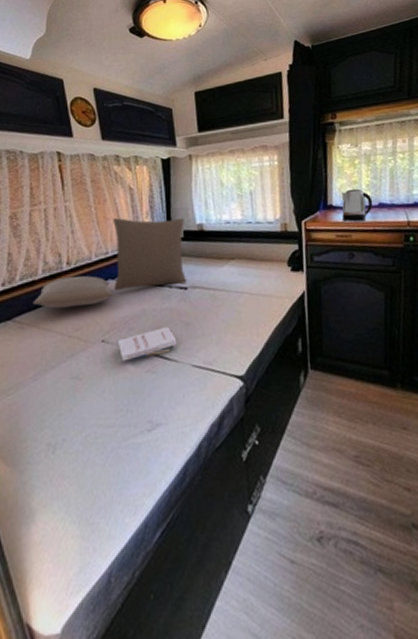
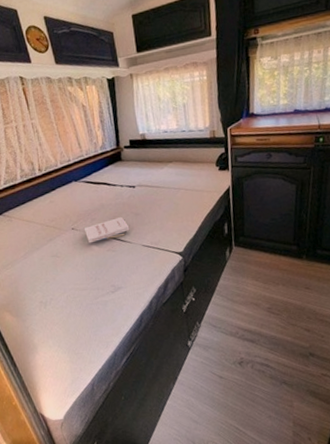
pillow: present [33,276,113,309] -> none [16,179,77,206]
pillow: present [113,218,186,292] -> none [71,130,134,191]
kettle: present [341,188,373,222] -> none [261,97,289,128]

